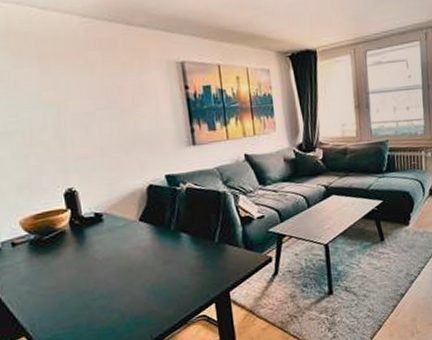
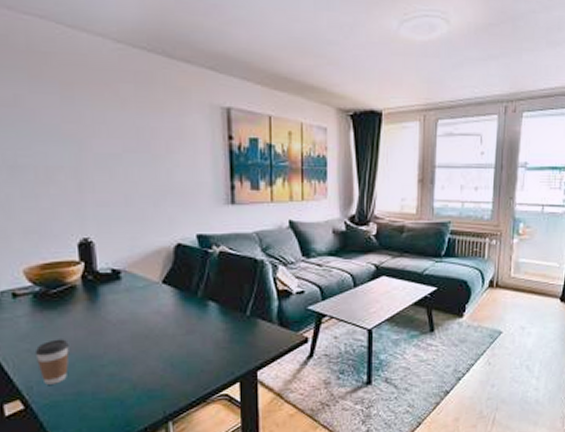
coffee cup: none [34,279,65,321] -> present [34,339,70,385]

